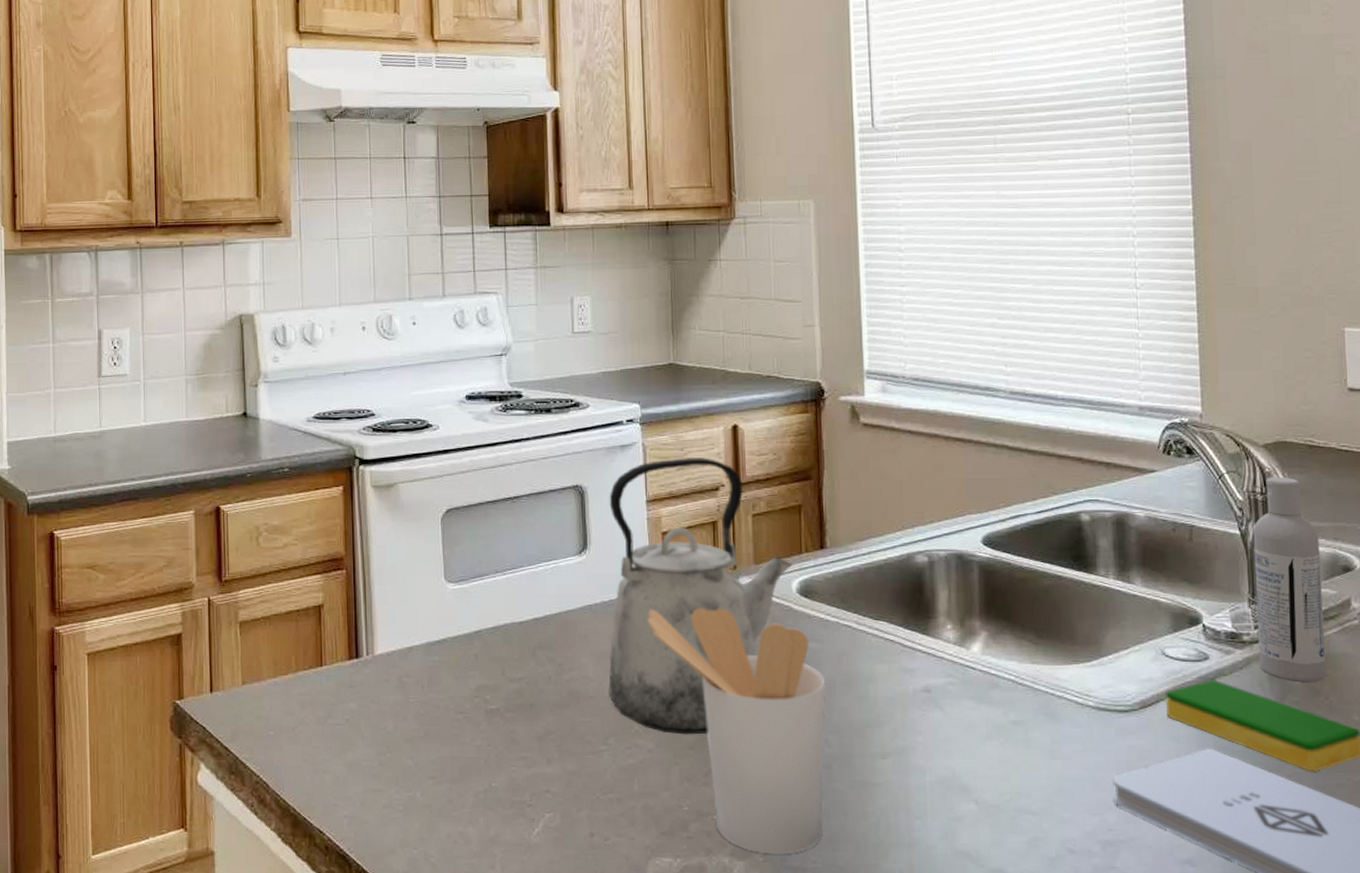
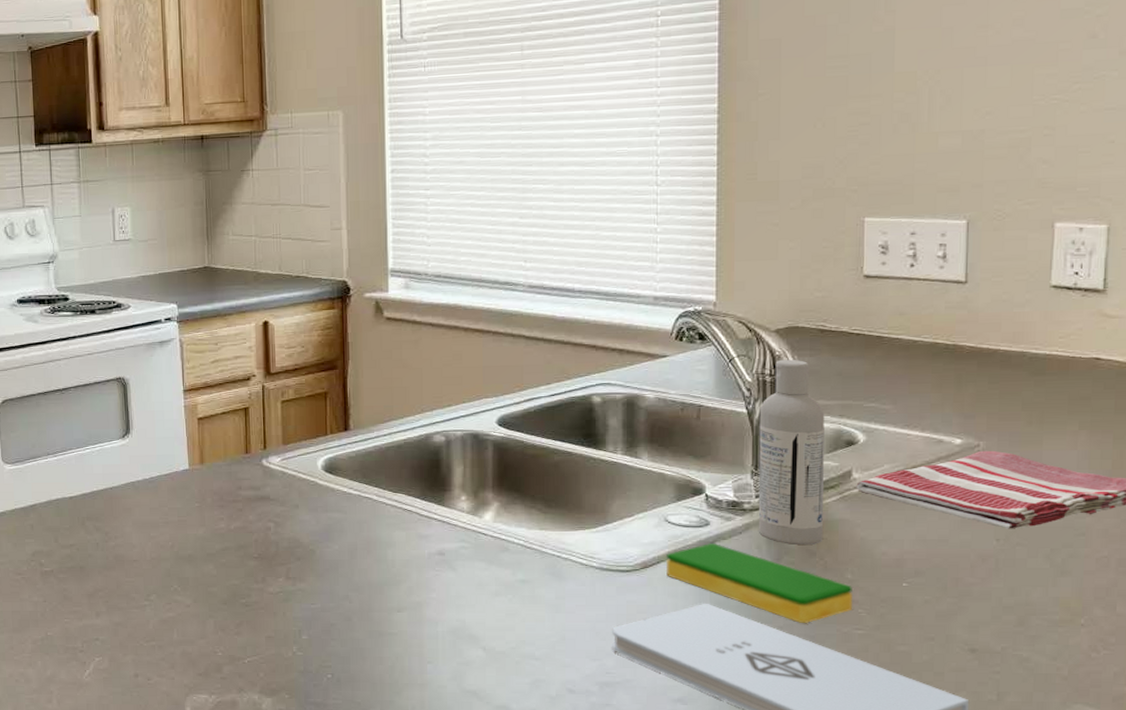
kettle: present [607,456,792,735] -> none [149,350,318,592]
utensil holder: present [647,608,826,855] -> none [185,483,348,692]

